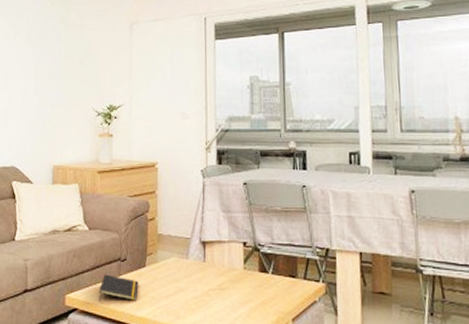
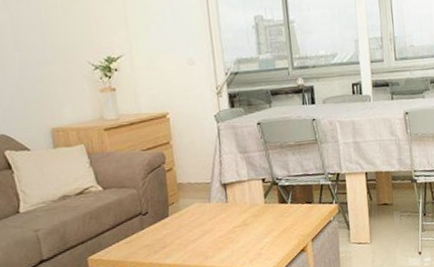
notepad: present [99,274,139,302] -> none [123,230,164,258]

